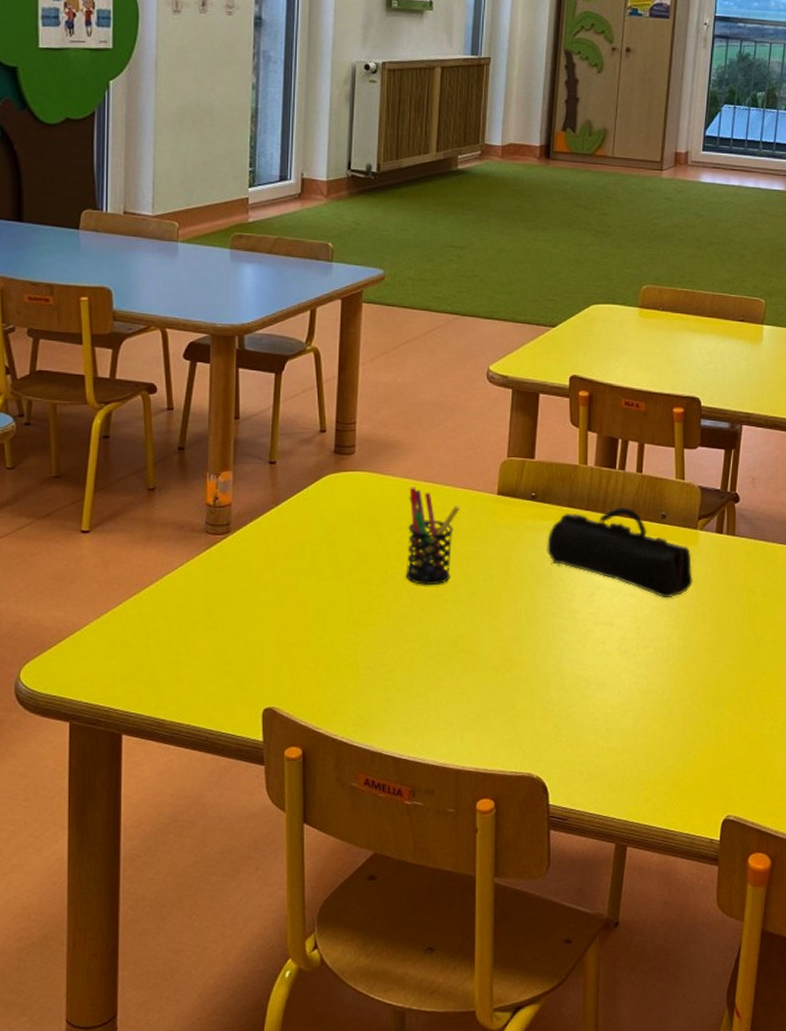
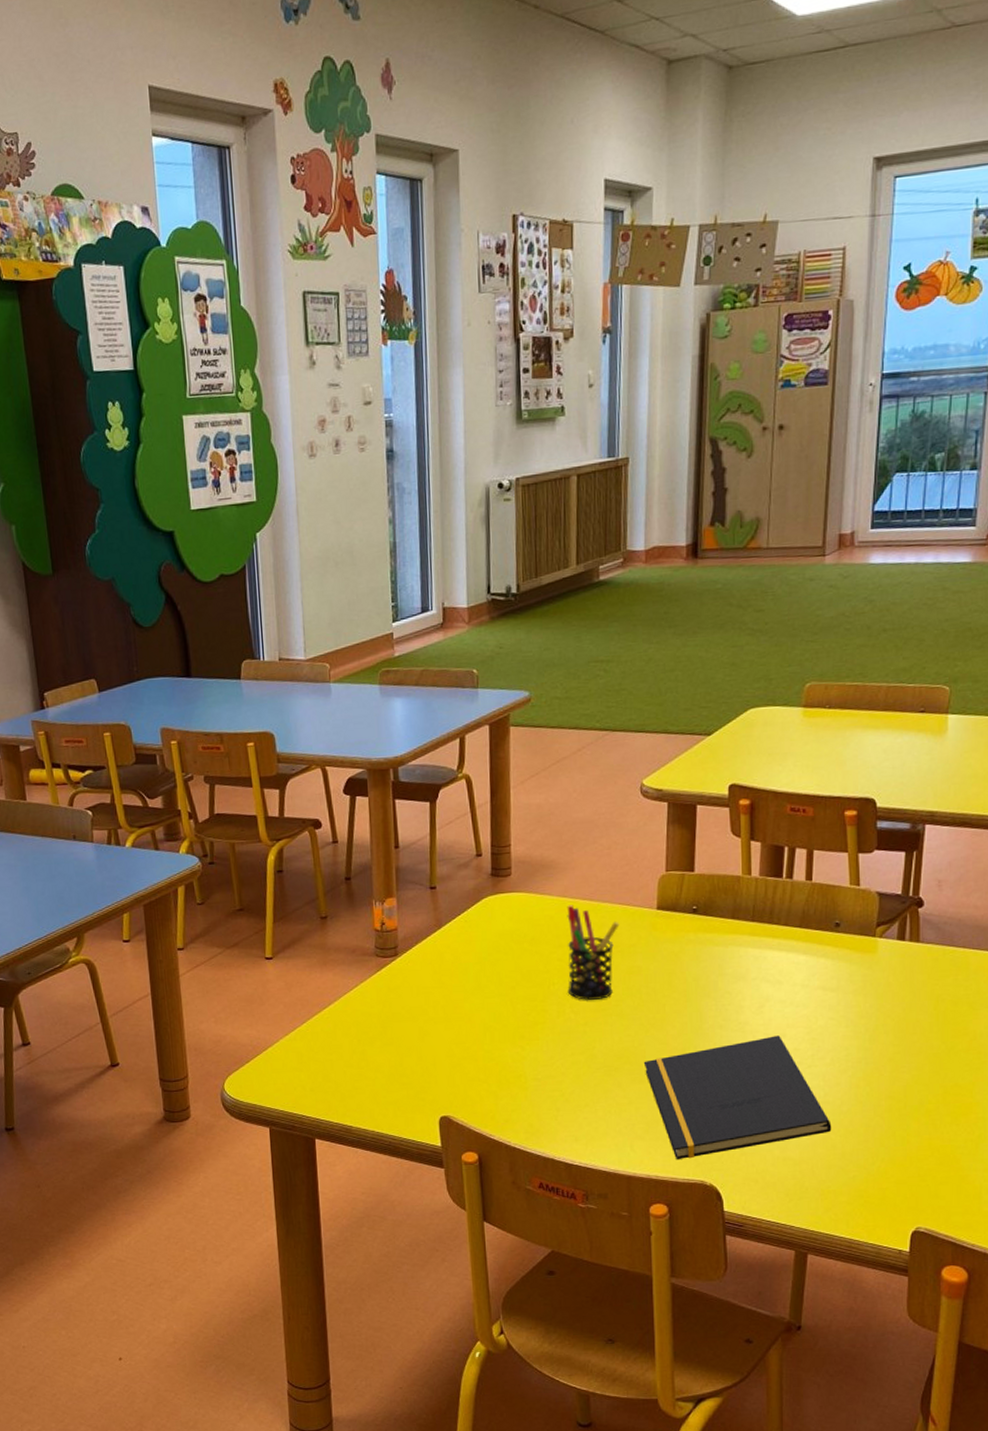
notepad: none [477,624,653,753] -> present [643,1035,832,1161]
pencil case: present [547,507,693,597] -> none [711,917,872,1008]

